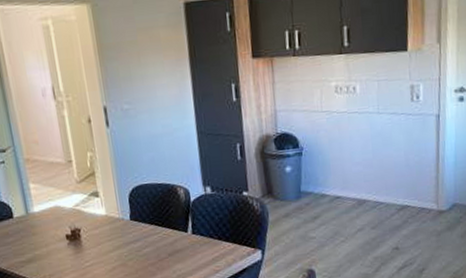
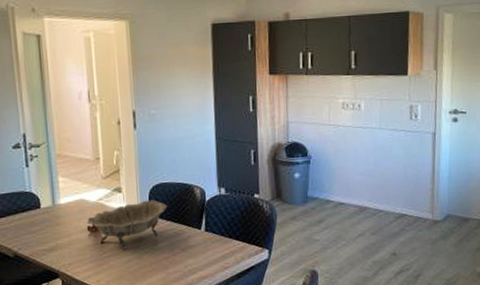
decorative bowl: none [63,203,150,259] -> present [86,199,167,251]

